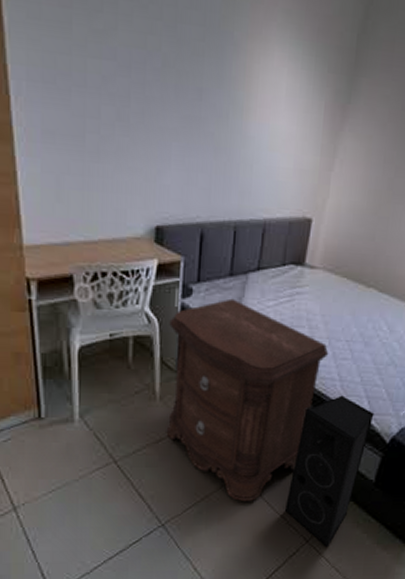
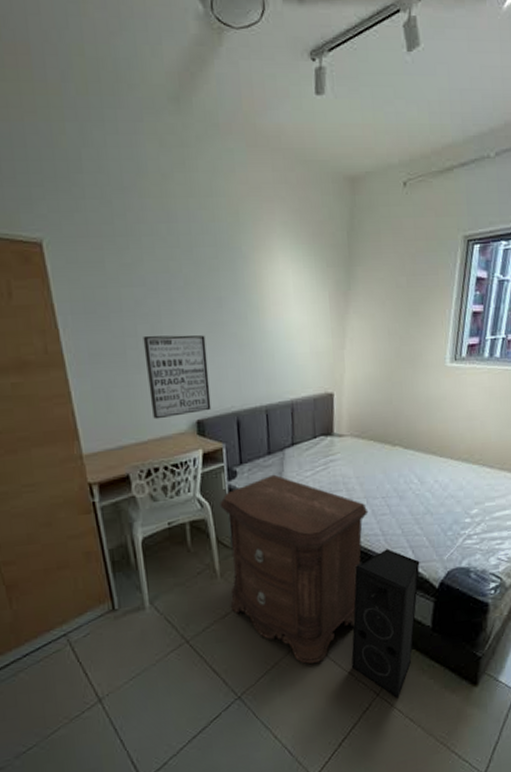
wall art: none [106,119,178,219] -> present [143,335,212,420]

